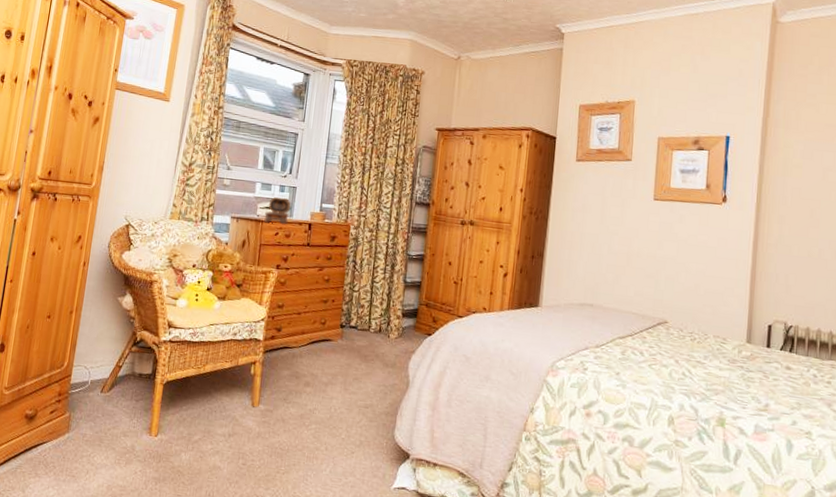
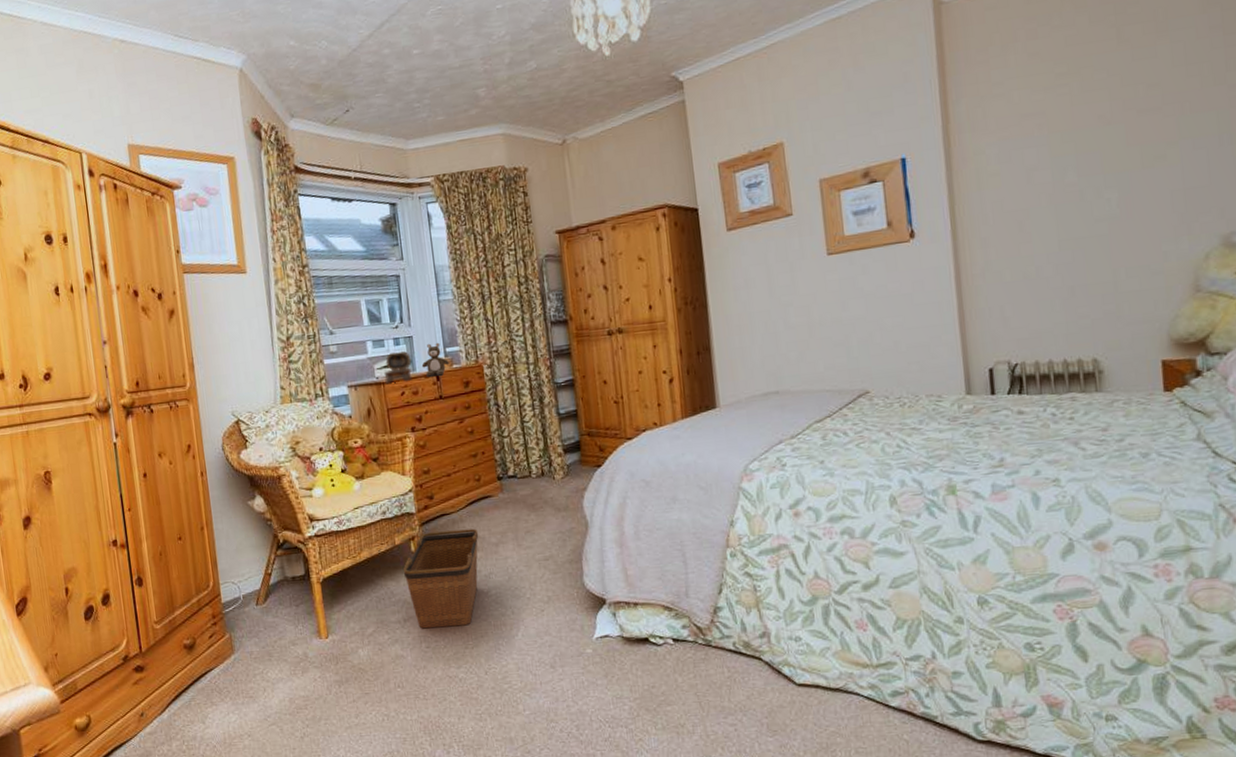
bicycle basket: none [239,360,313,452] -> present [403,528,479,629]
teddy bear: none [298,196,323,227] -> present [421,342,449,378]

